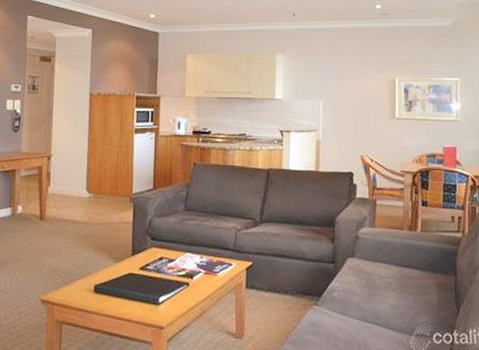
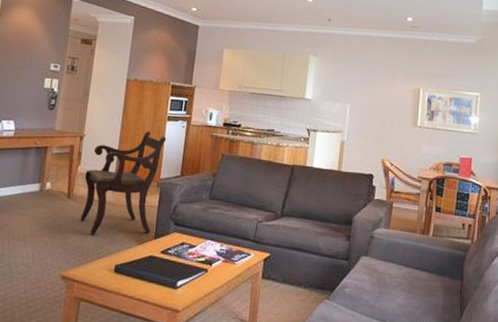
armchair: none [54,145,136,256] -> present [80,131,167,235]

